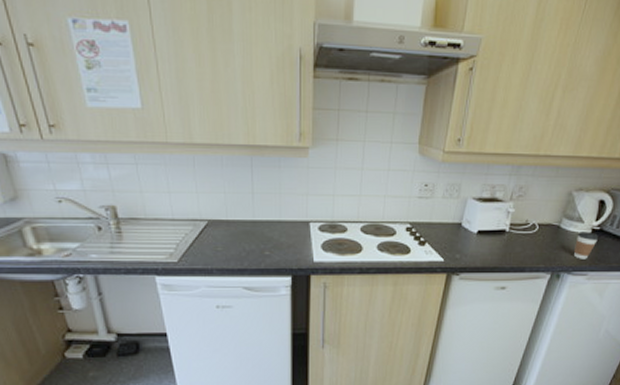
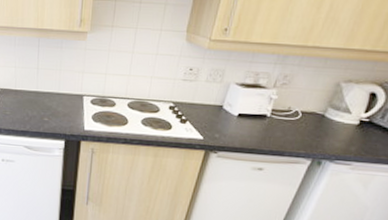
coffee cup: present [574,232,598,259] -> none [338,122,366,150]

